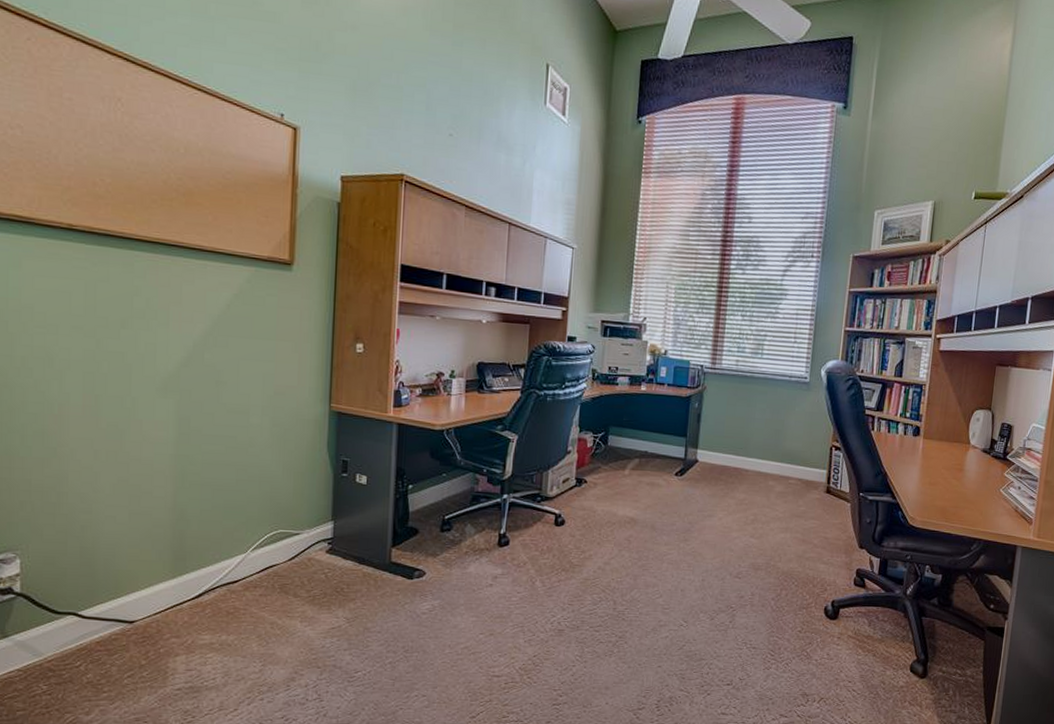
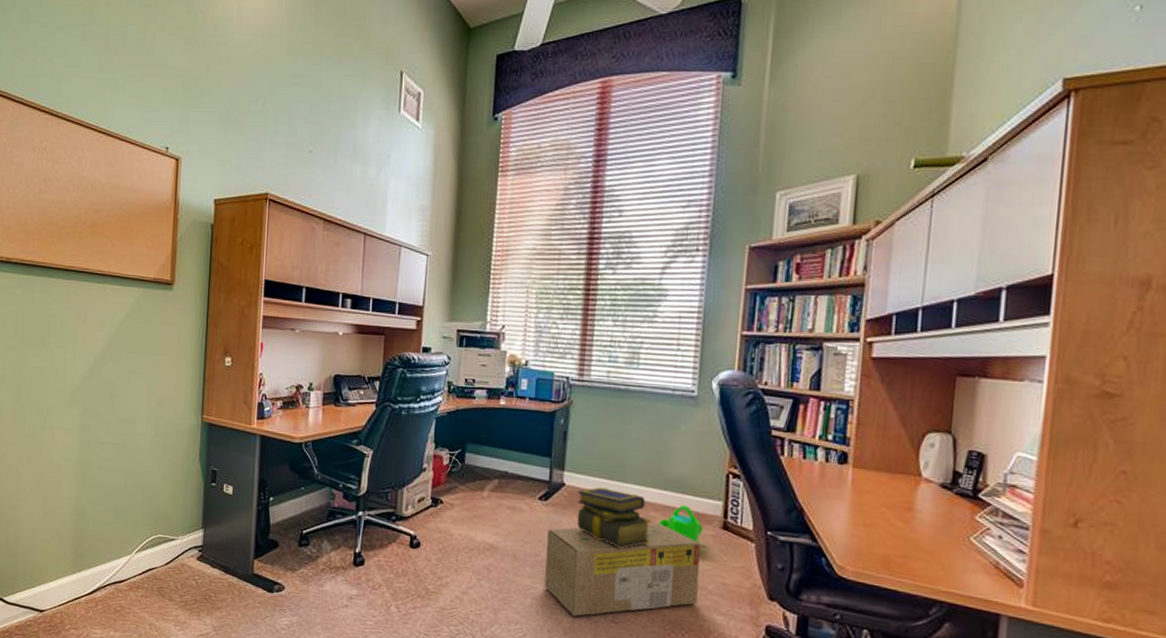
cardboard box: none [679,491,809,576] -> present [544,523,701,617]
stack of books: none [708,462,770,514] -> present [576,487,651,548]
watering can: none [776,474,811,506] -> present [658,504,703,543]

